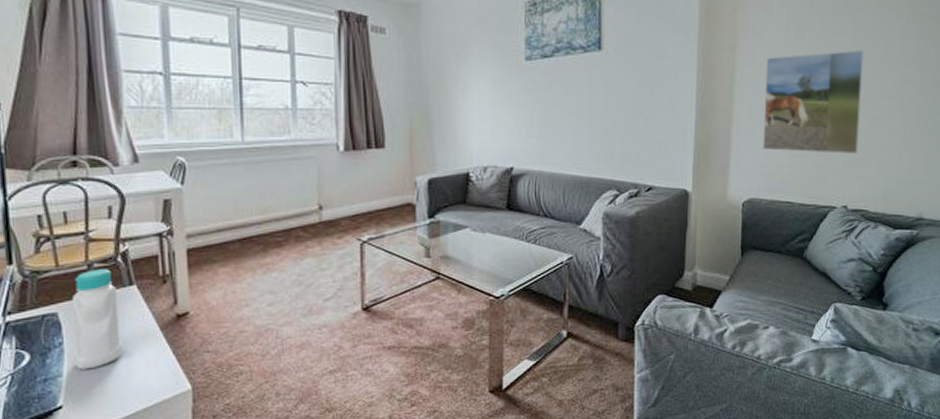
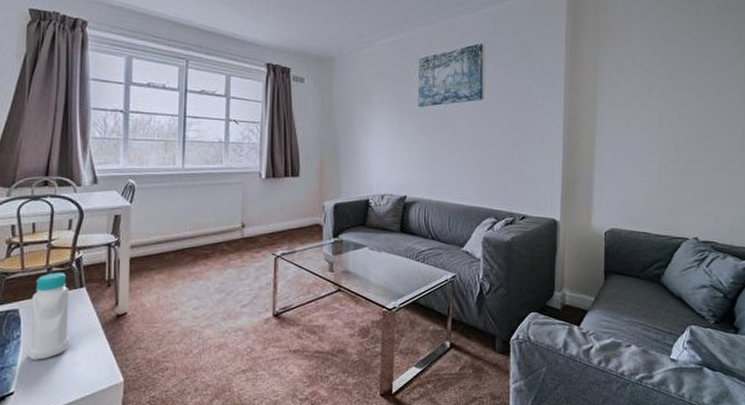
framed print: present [762,49,864,155] -> none [621,103,707,193]

